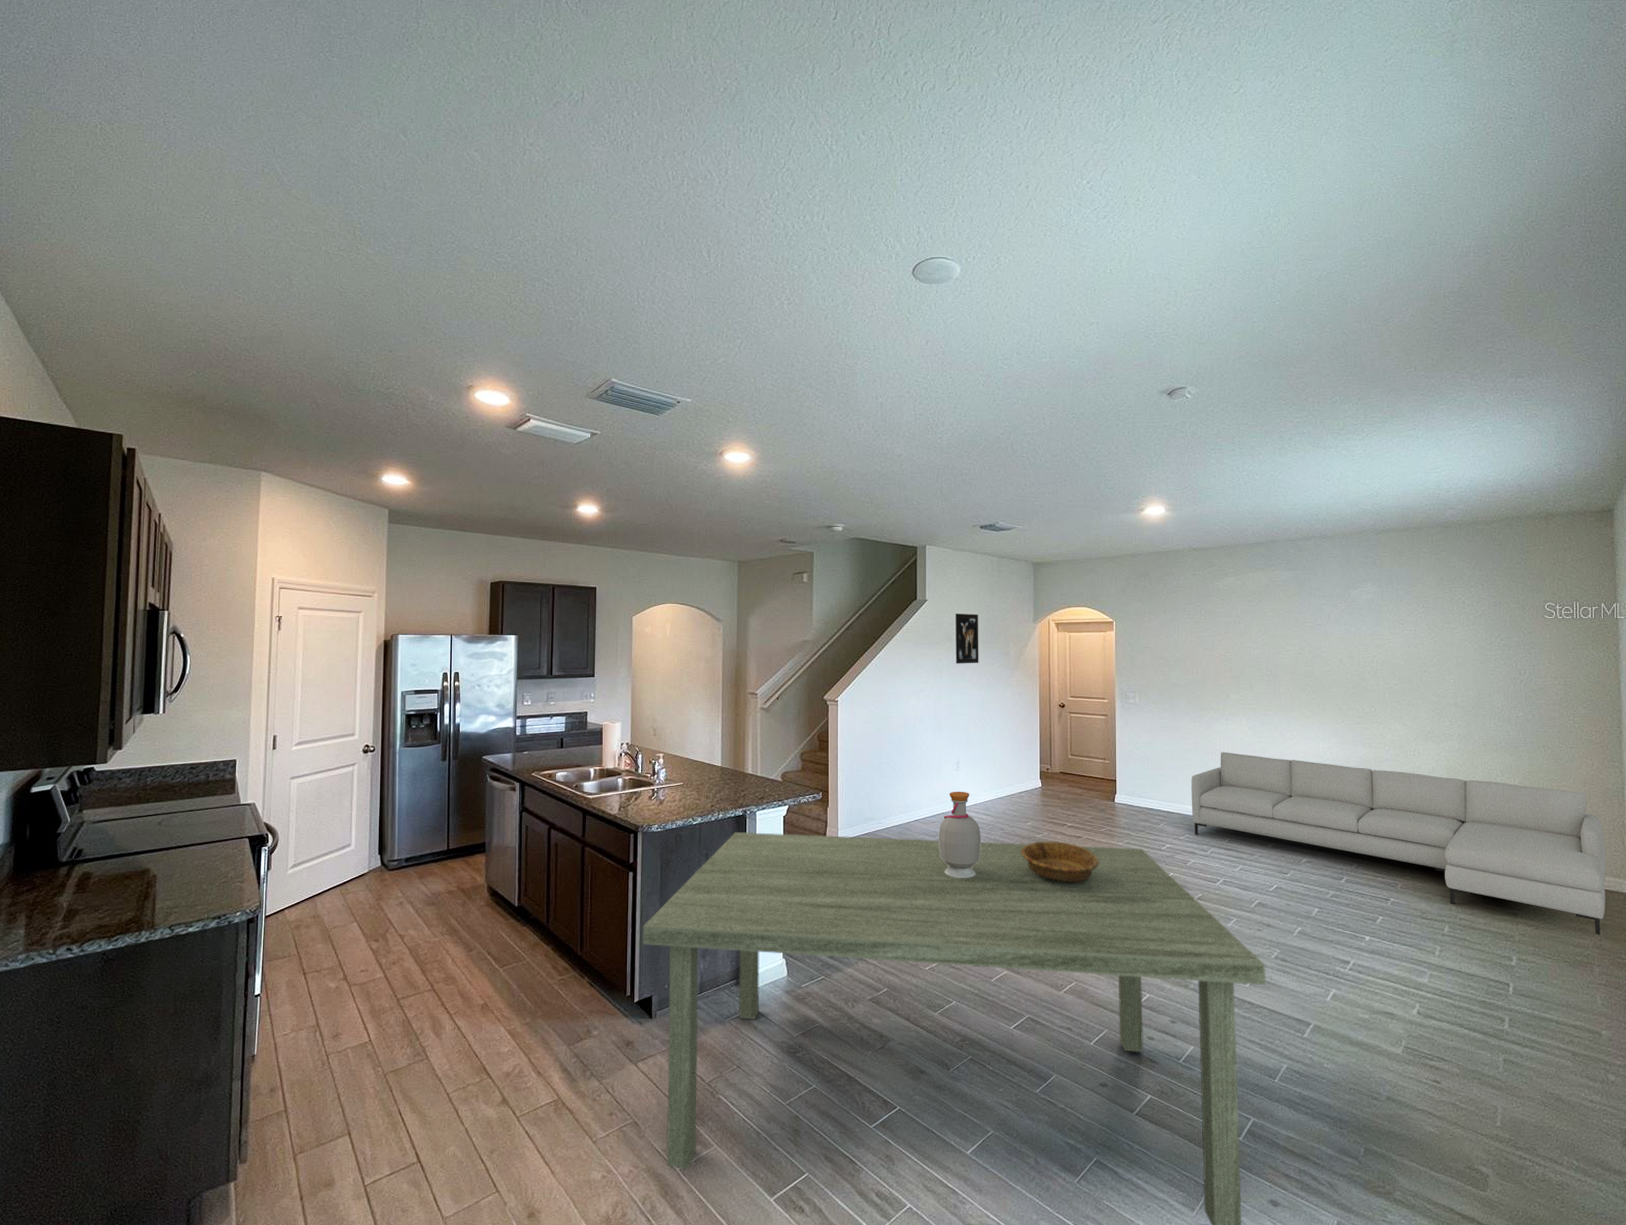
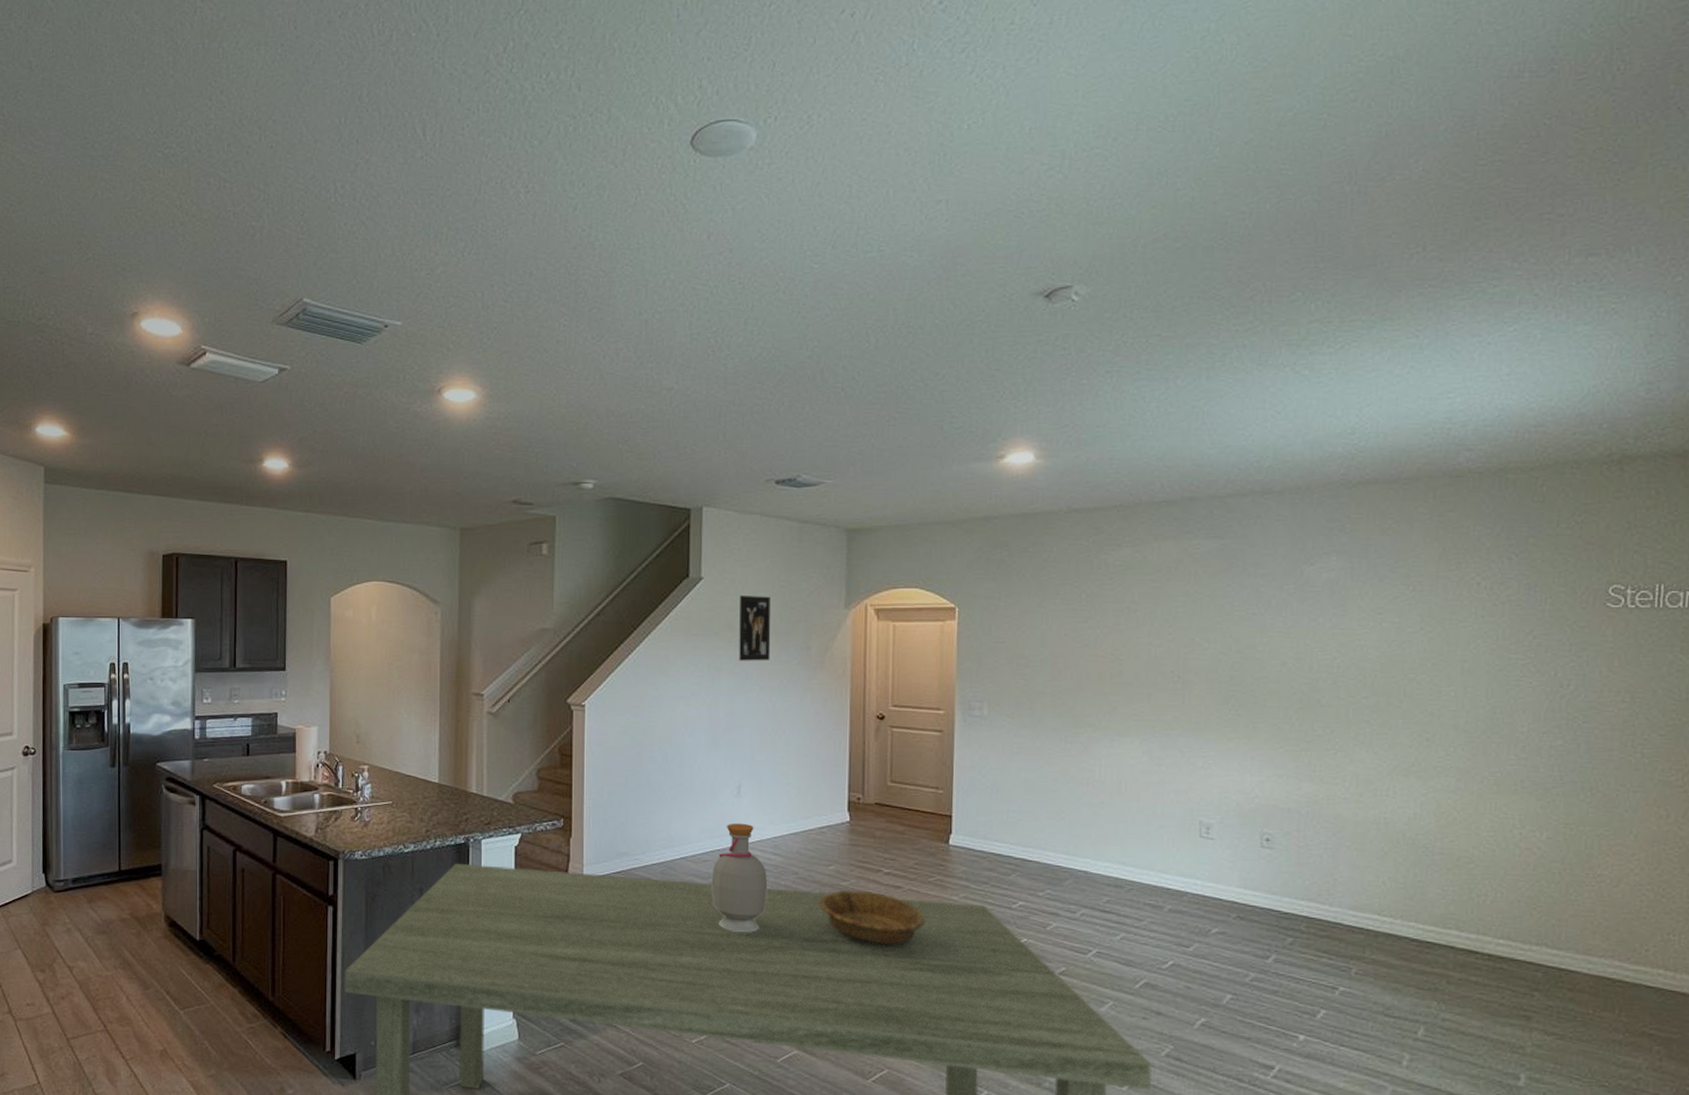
sofa: present [1191,752,1606,936] -> none [1055,783,1680,1054]

